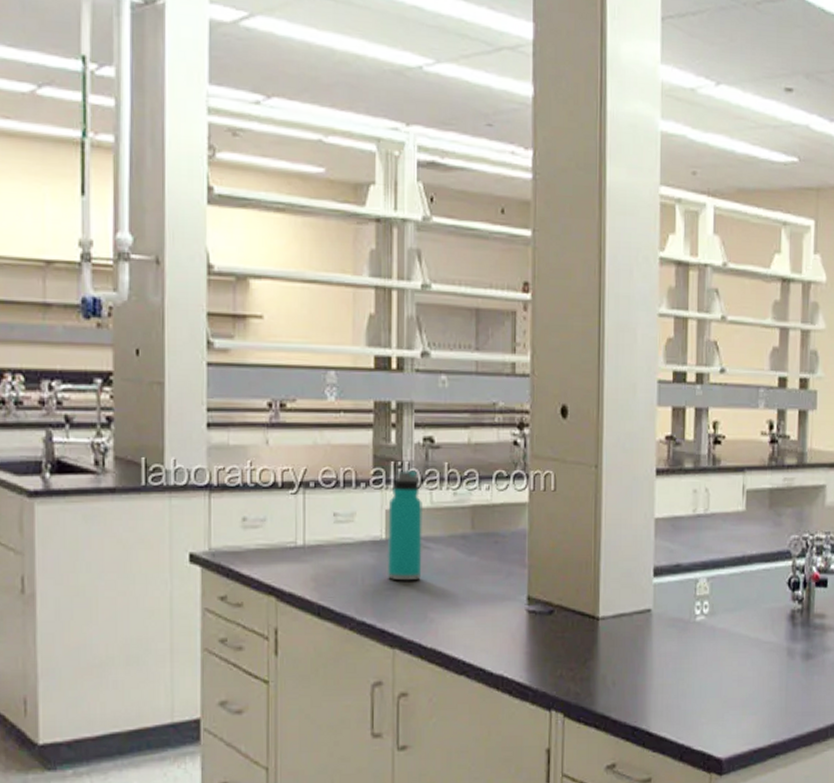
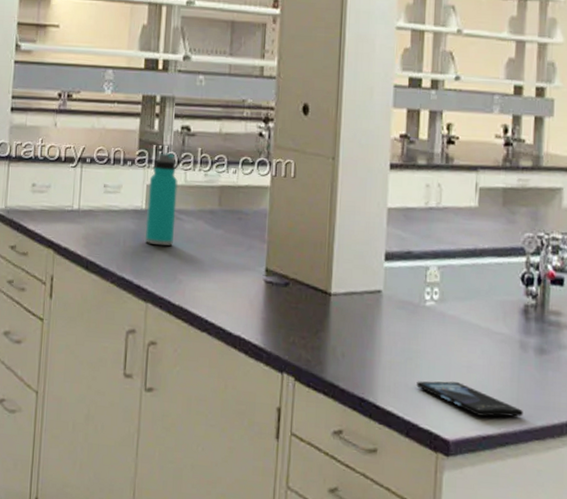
smartphone: none [689,698,791,730] -> present [416,381,523,417]

